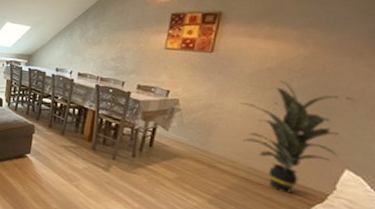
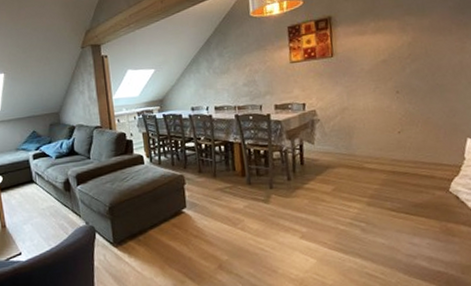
indoor plant: present [240,80,357,194] -> none [368,69,459,176]

